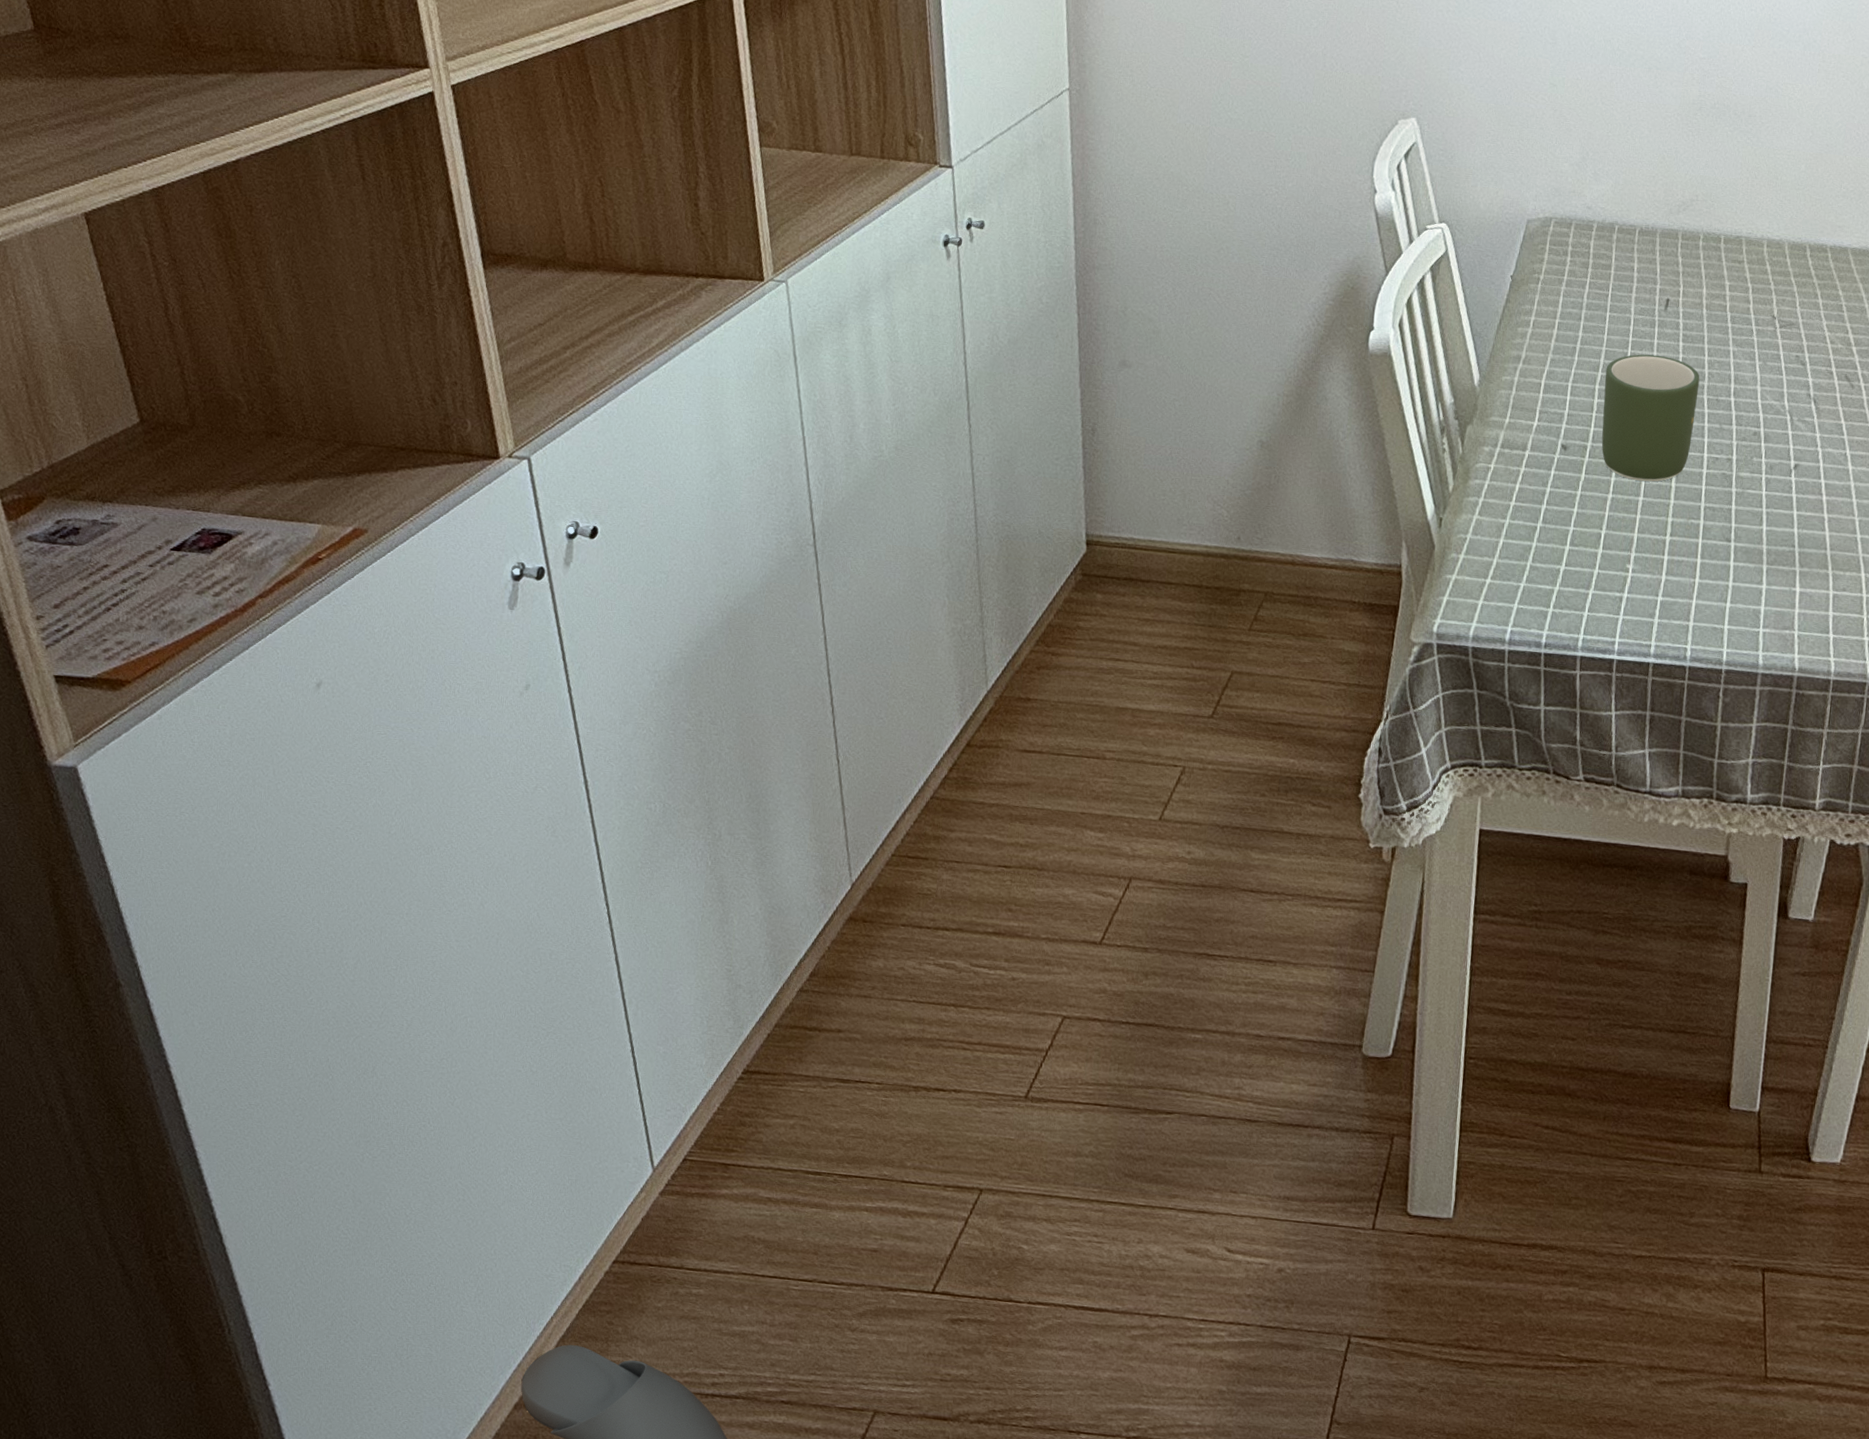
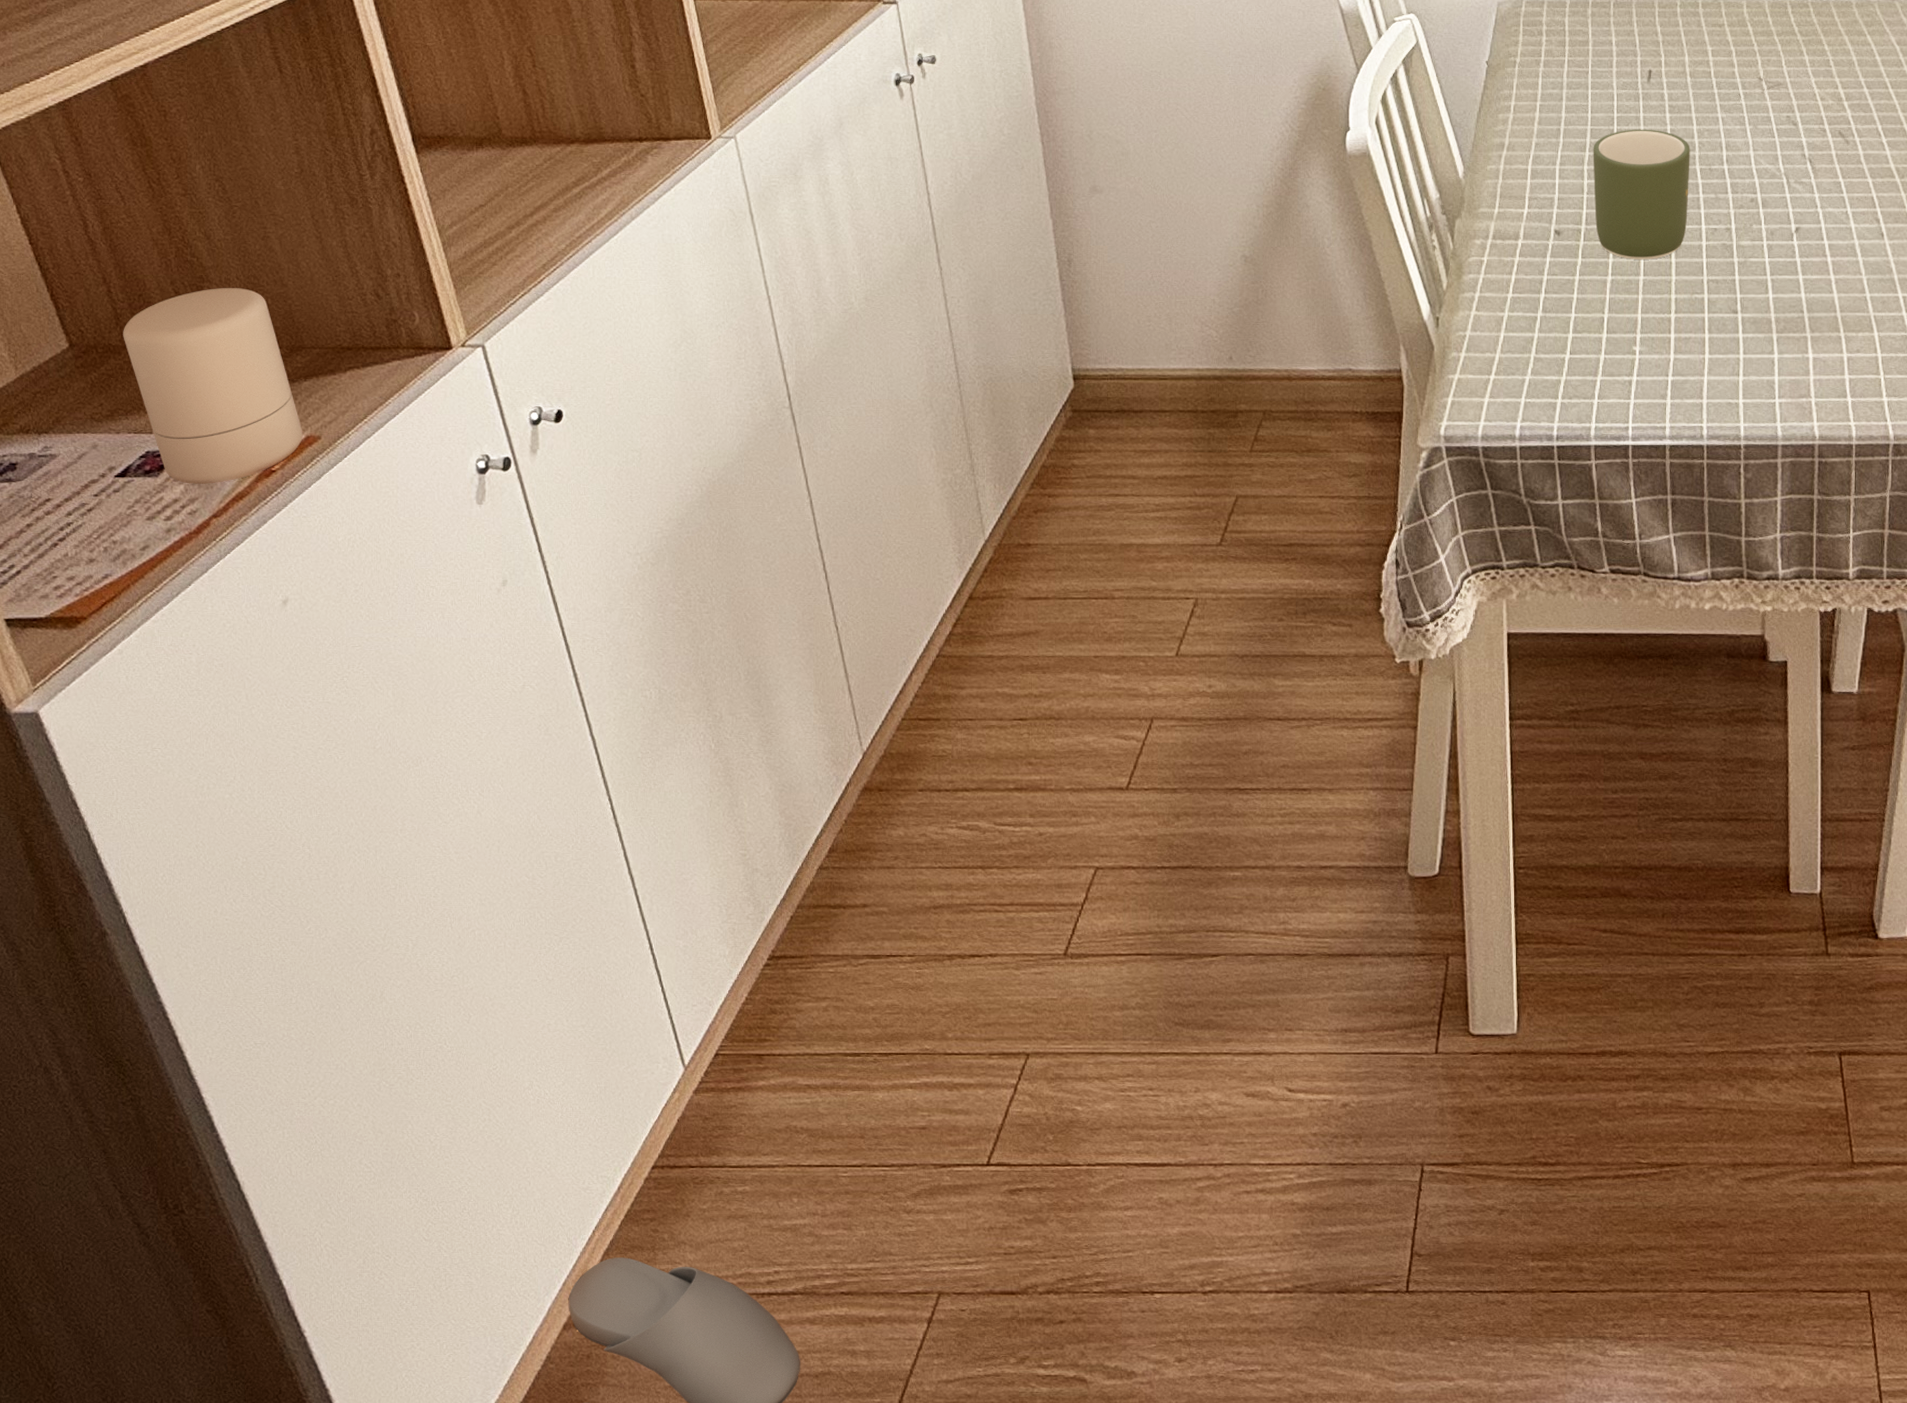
candle: none [191,379,351,566] -> present [123,287,303,484]

